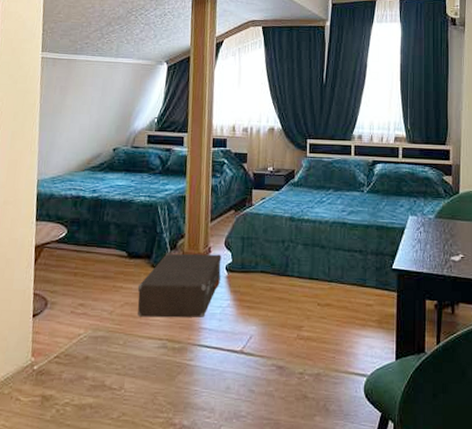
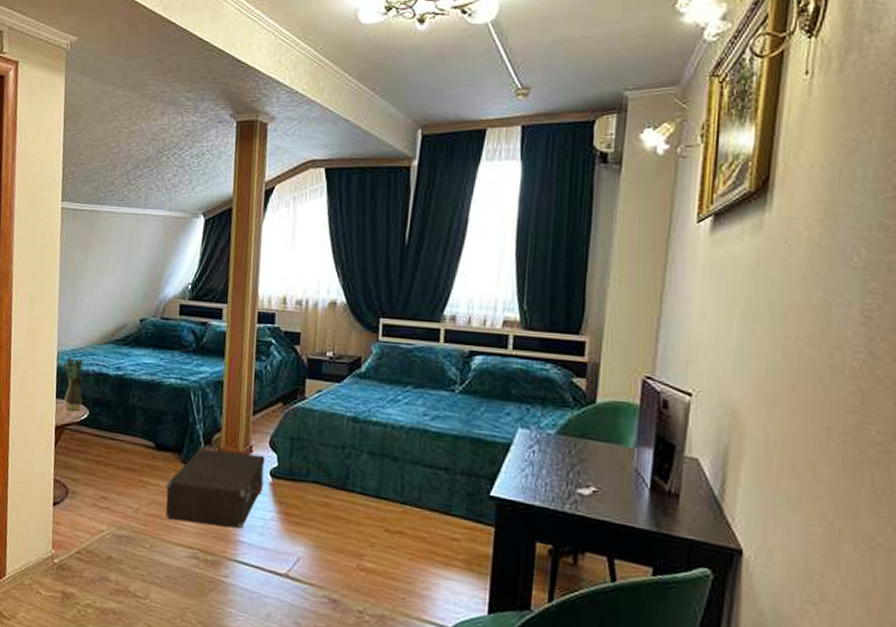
vase: none [42,182,62,231] -> present [62,355,84,411]

